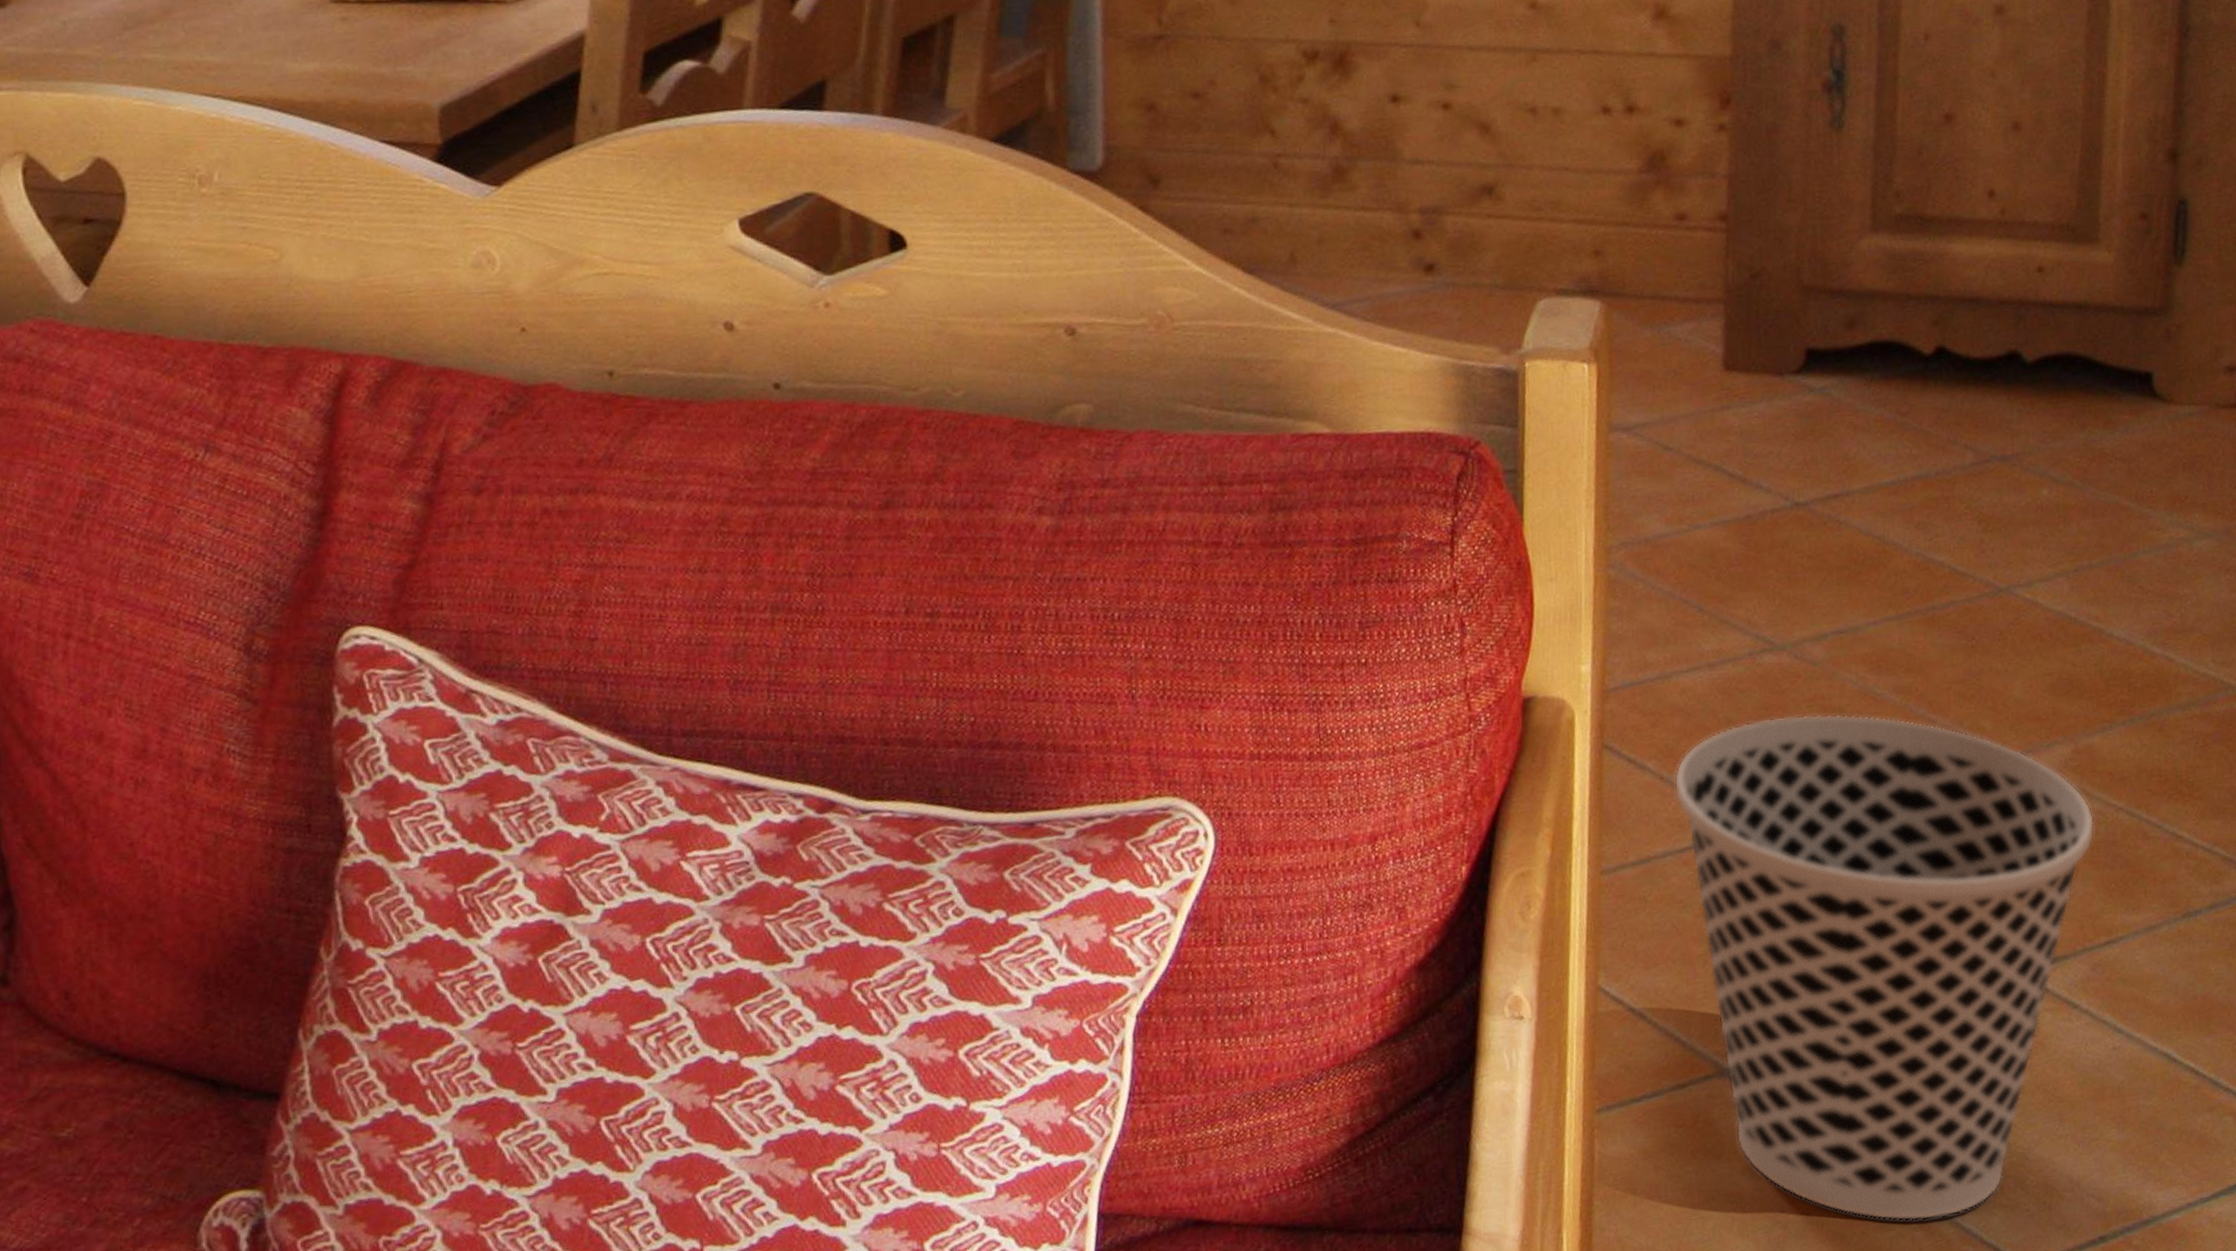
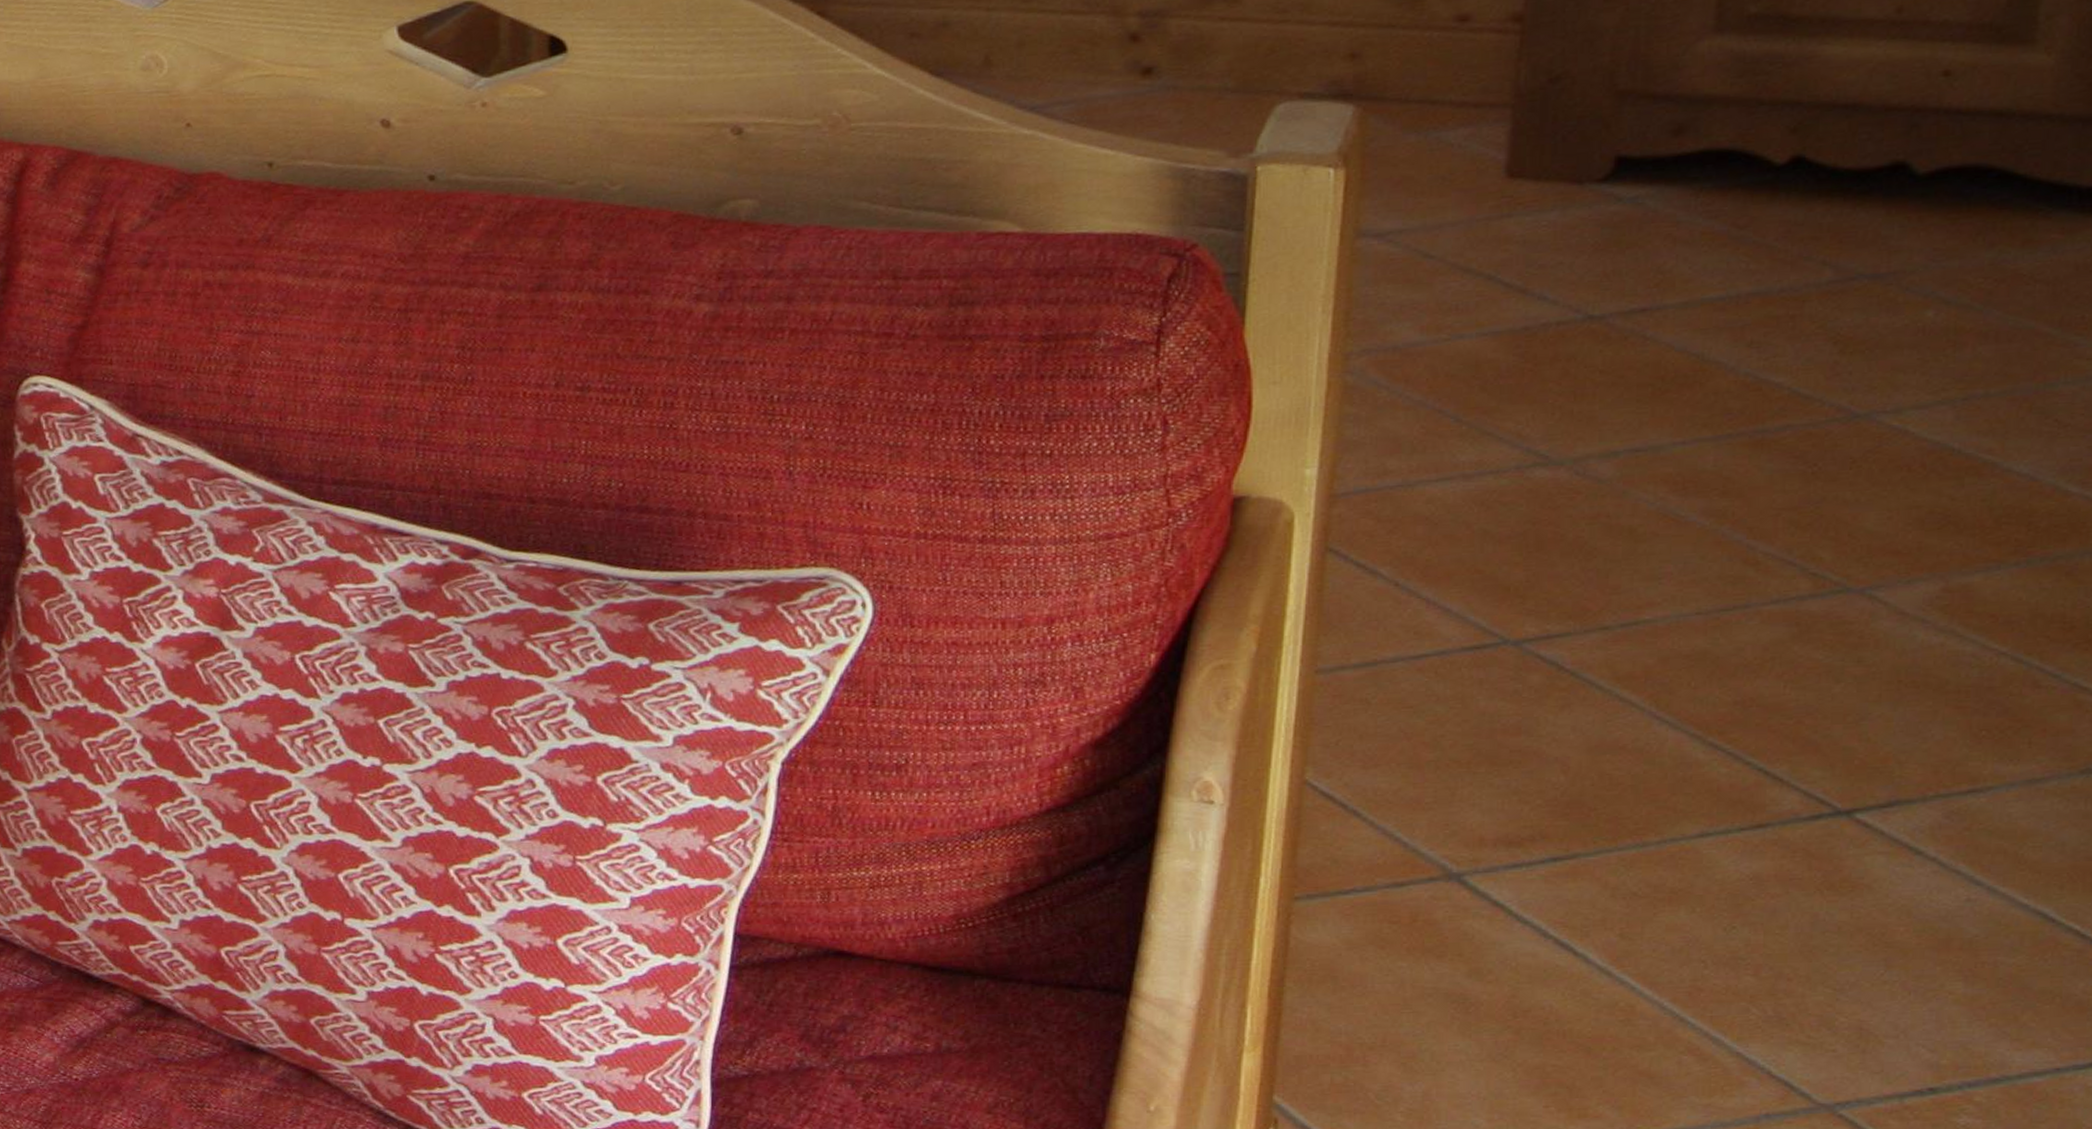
wastebasket: present [1674,714,2095,1222] -> none [1412,531,1965,1046]

